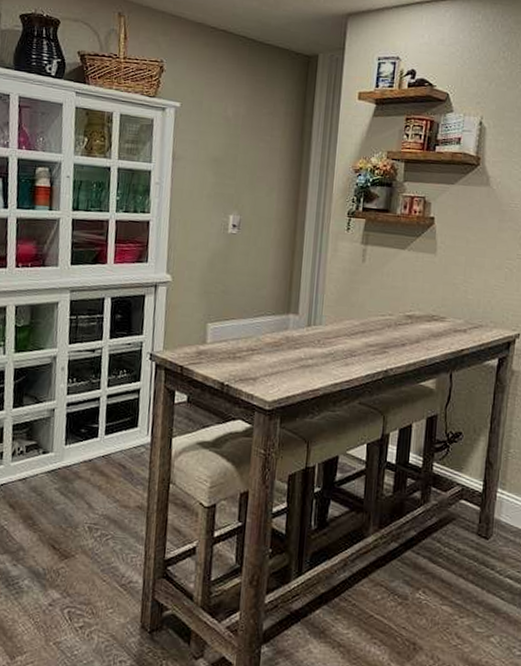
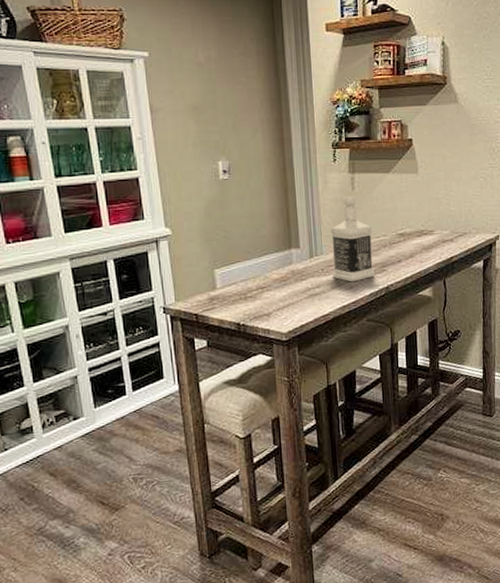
bottle: none [329,268,378,360] -> present [331,196,374,282]

